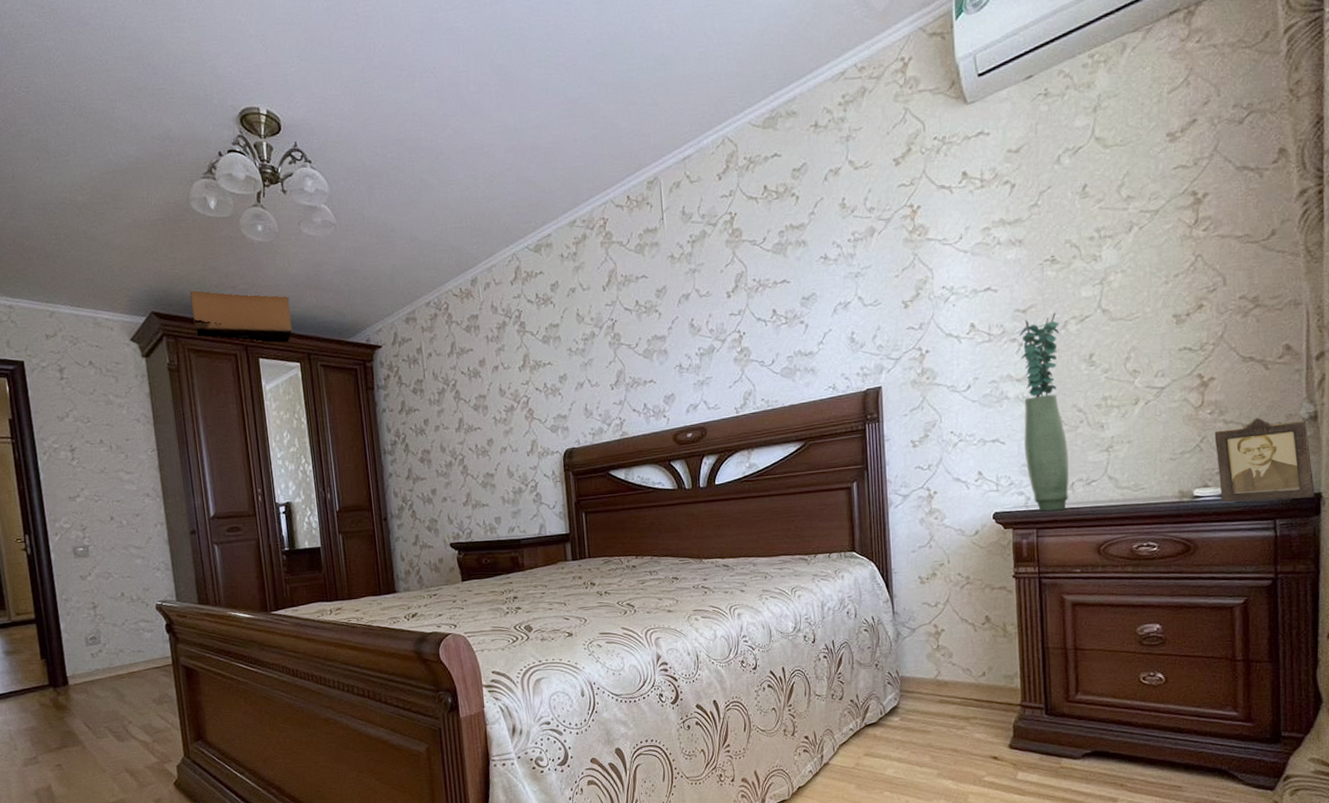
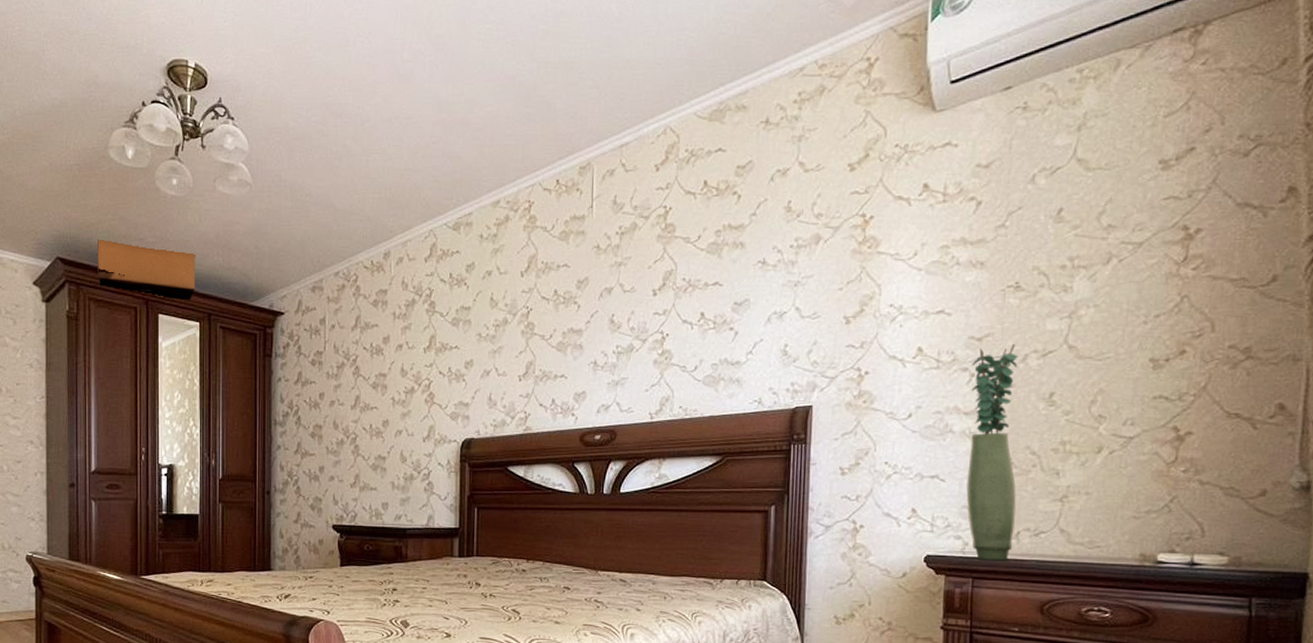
photo frame: present [1214,417,1314,503] -> none [1186,481,1301,577]

